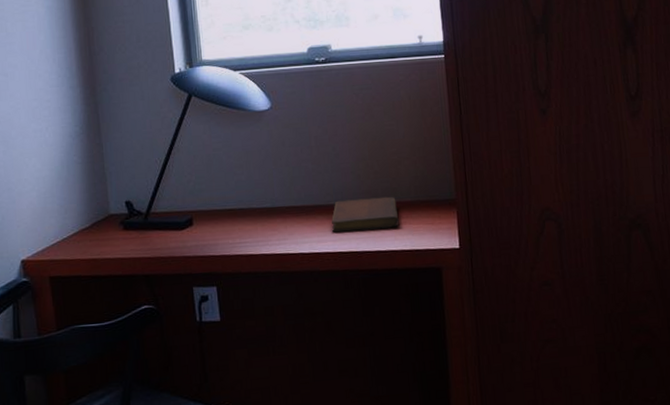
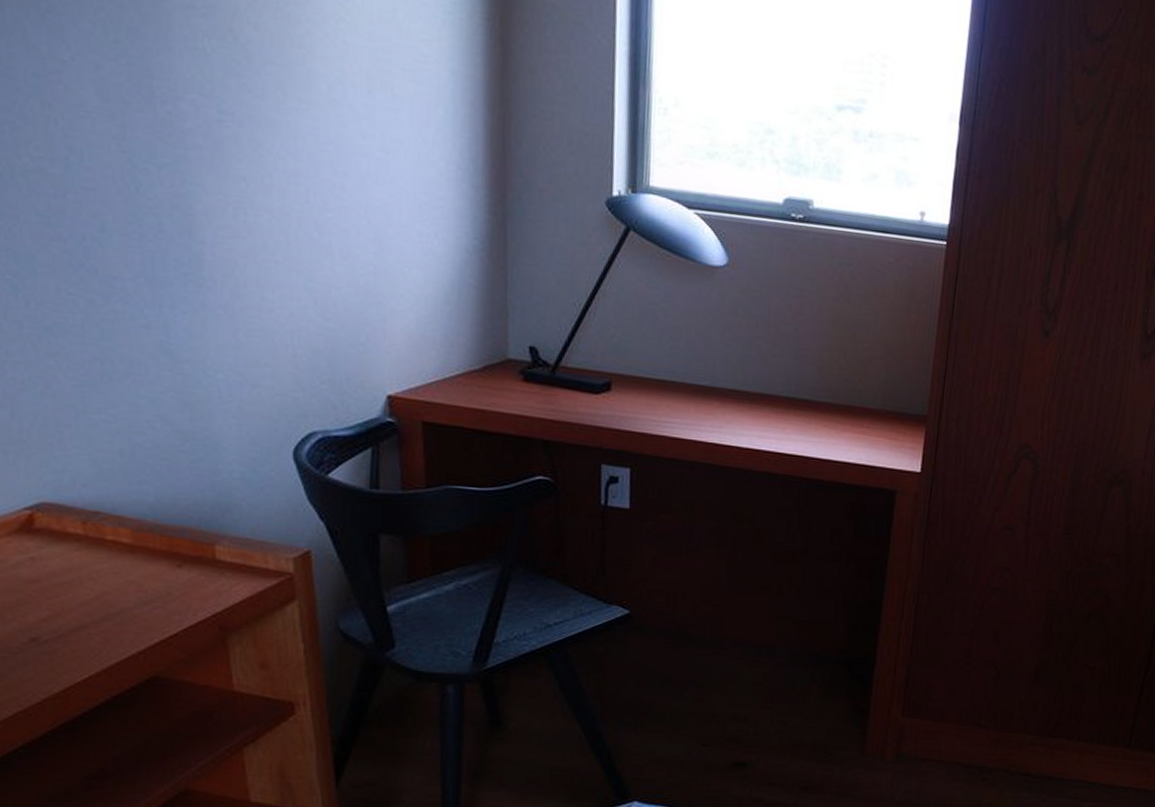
notebook: present [331,196,399,233] -> none [778,393,859,436]

